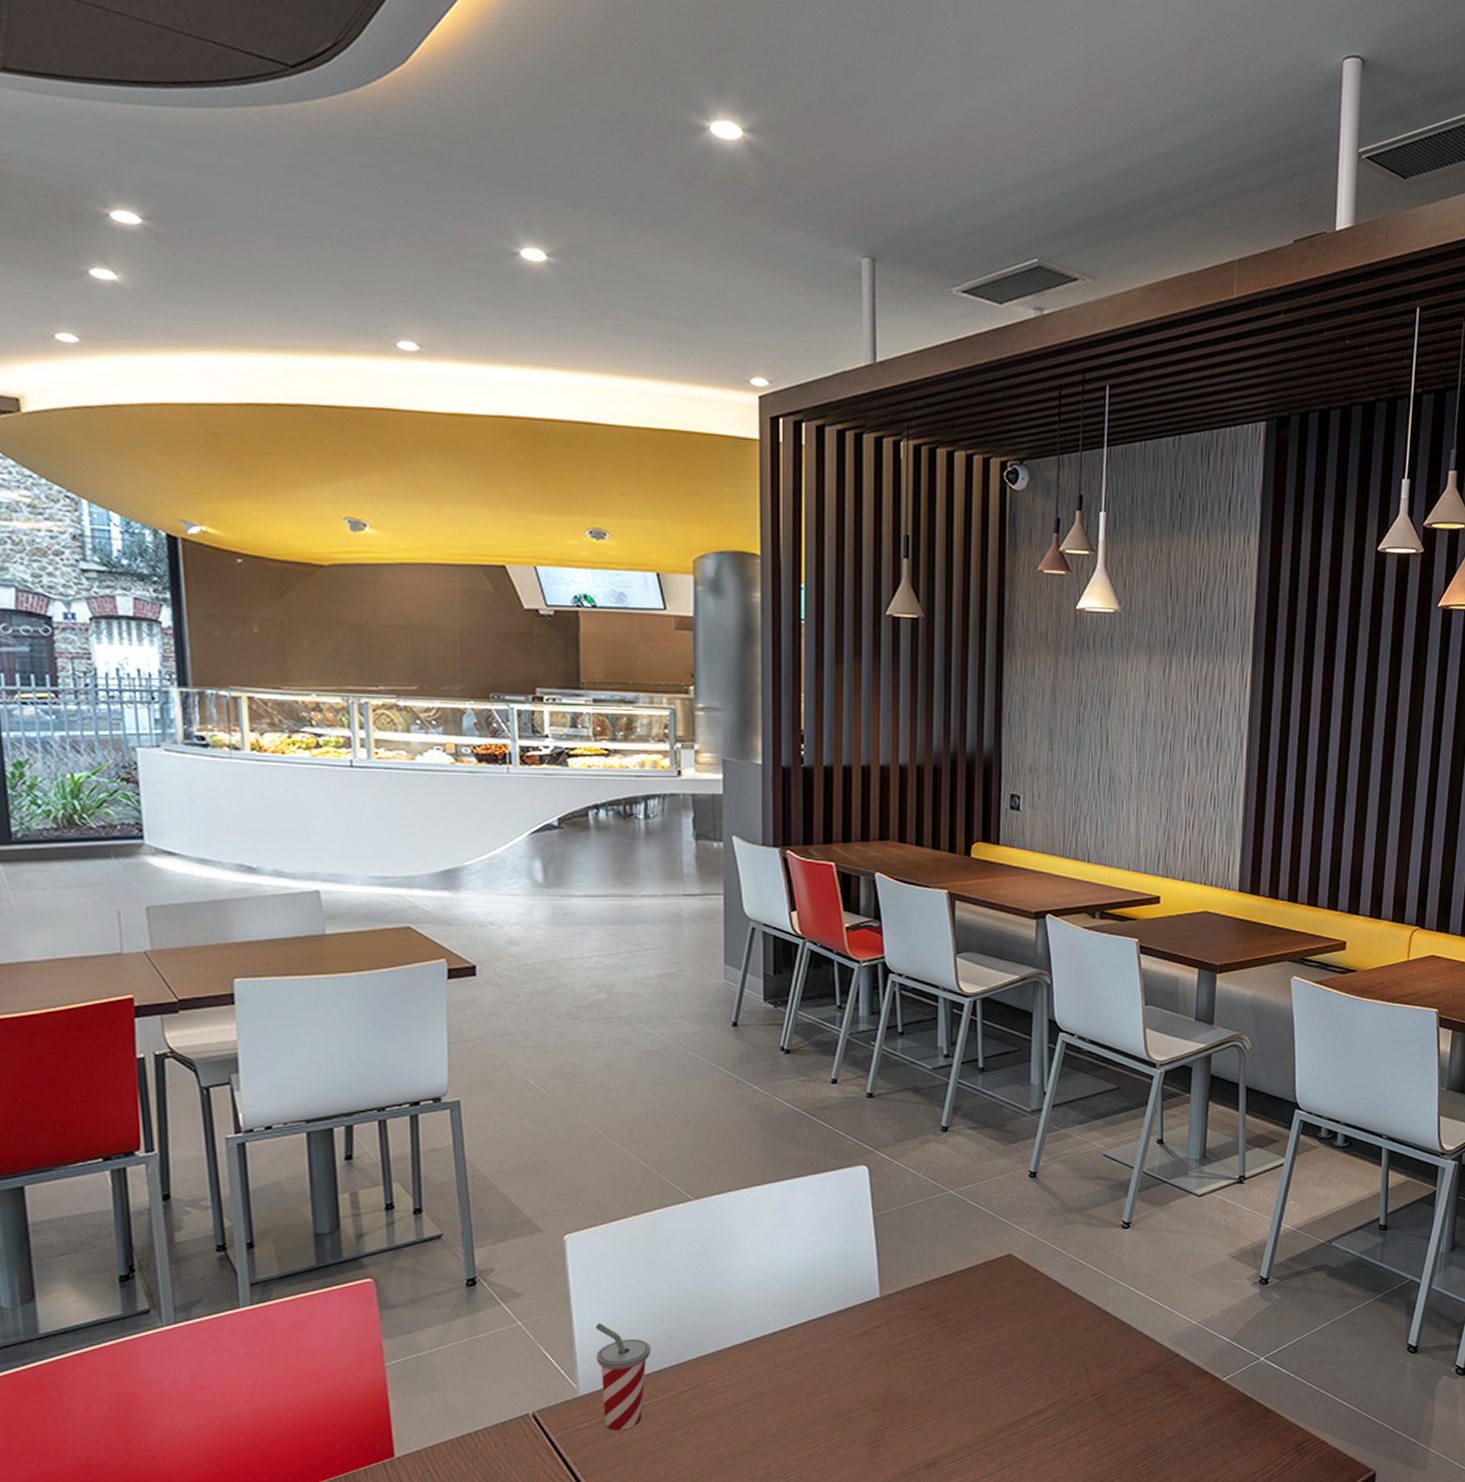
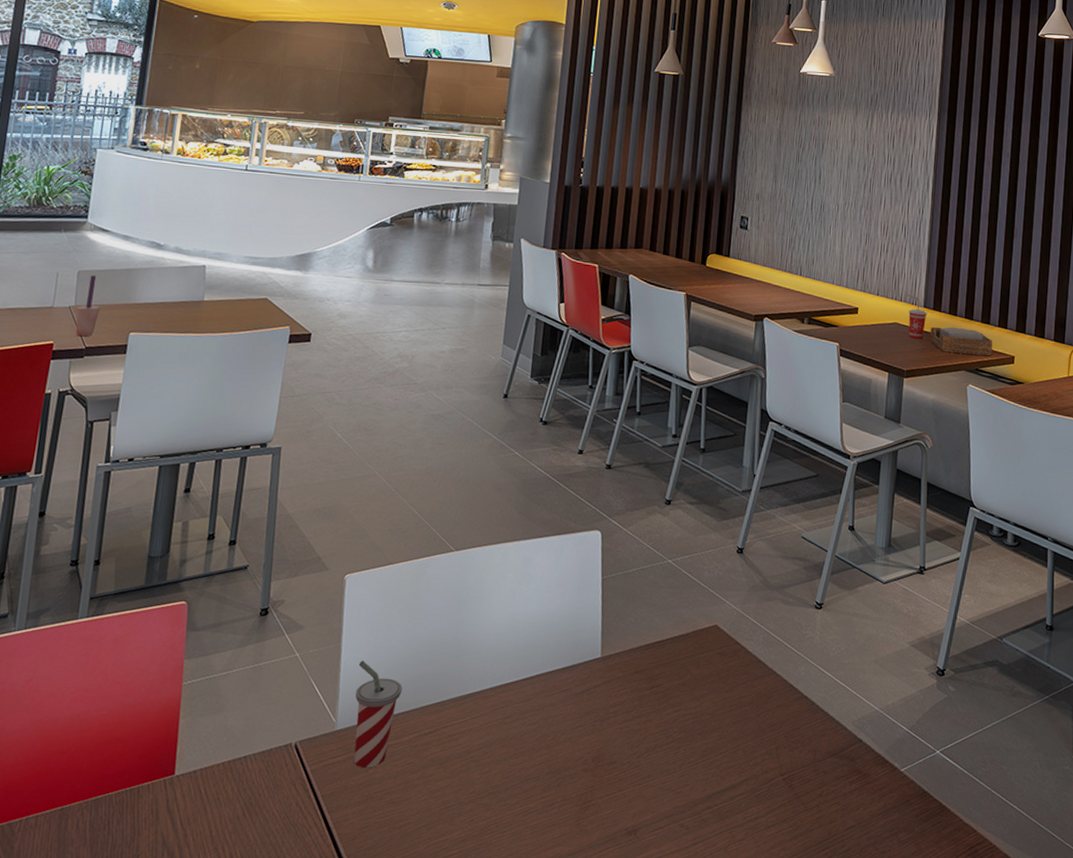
beverage cup: none [155,910,187,987] -> present [75,275,100,337]
beverage cup: none [1218,877,1243,929] -> present [907,294,927,339]
napkin holder: none [1246,912,1321,943] -> present [930,326,993,357]

